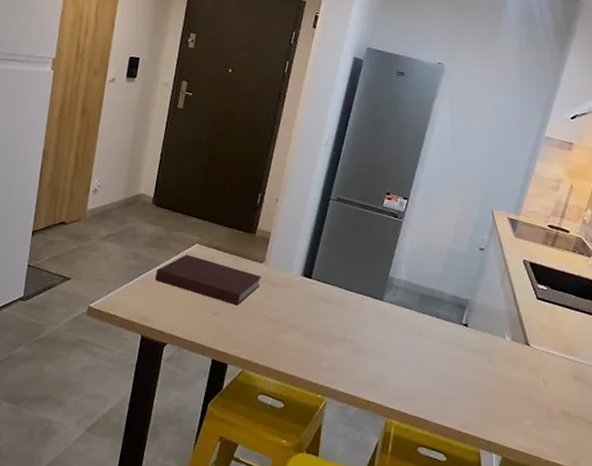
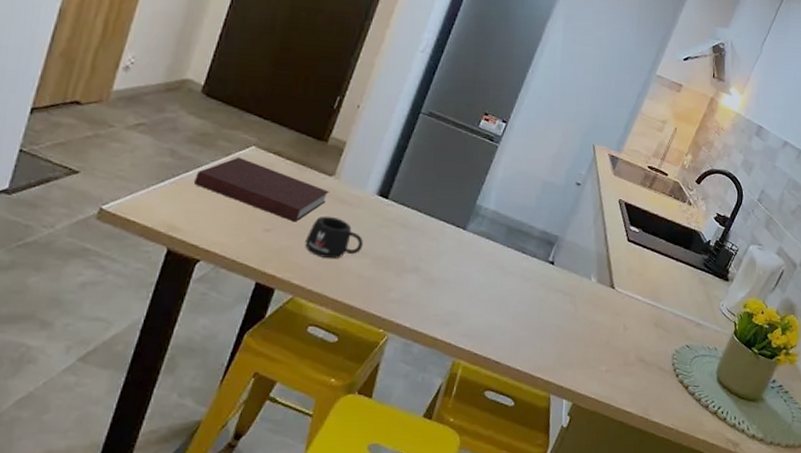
mug: none [247,298,295,336] -> present [305,216,363,259]

